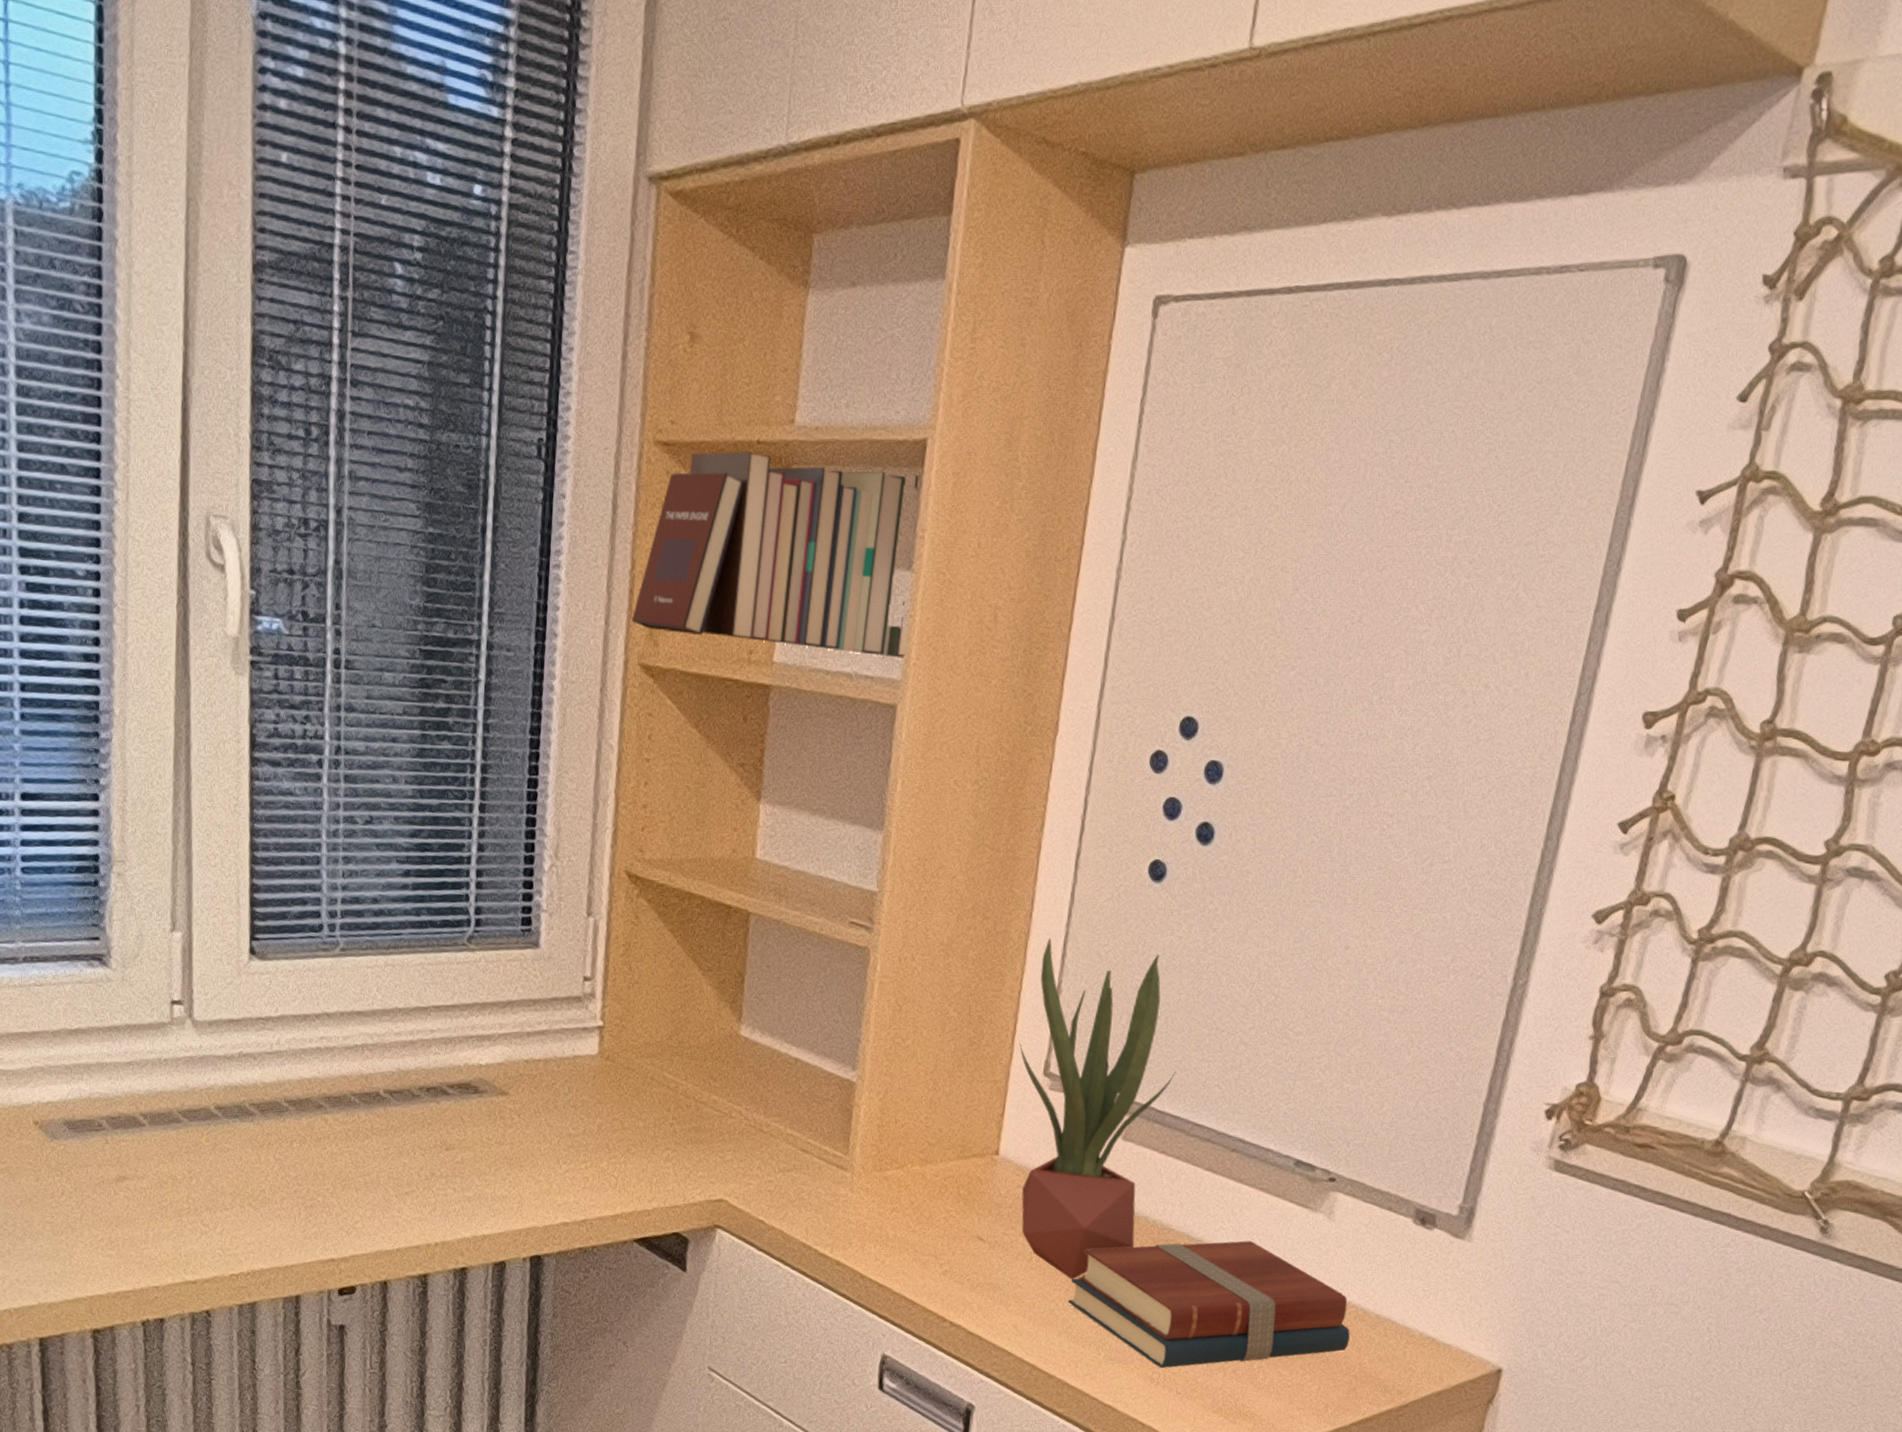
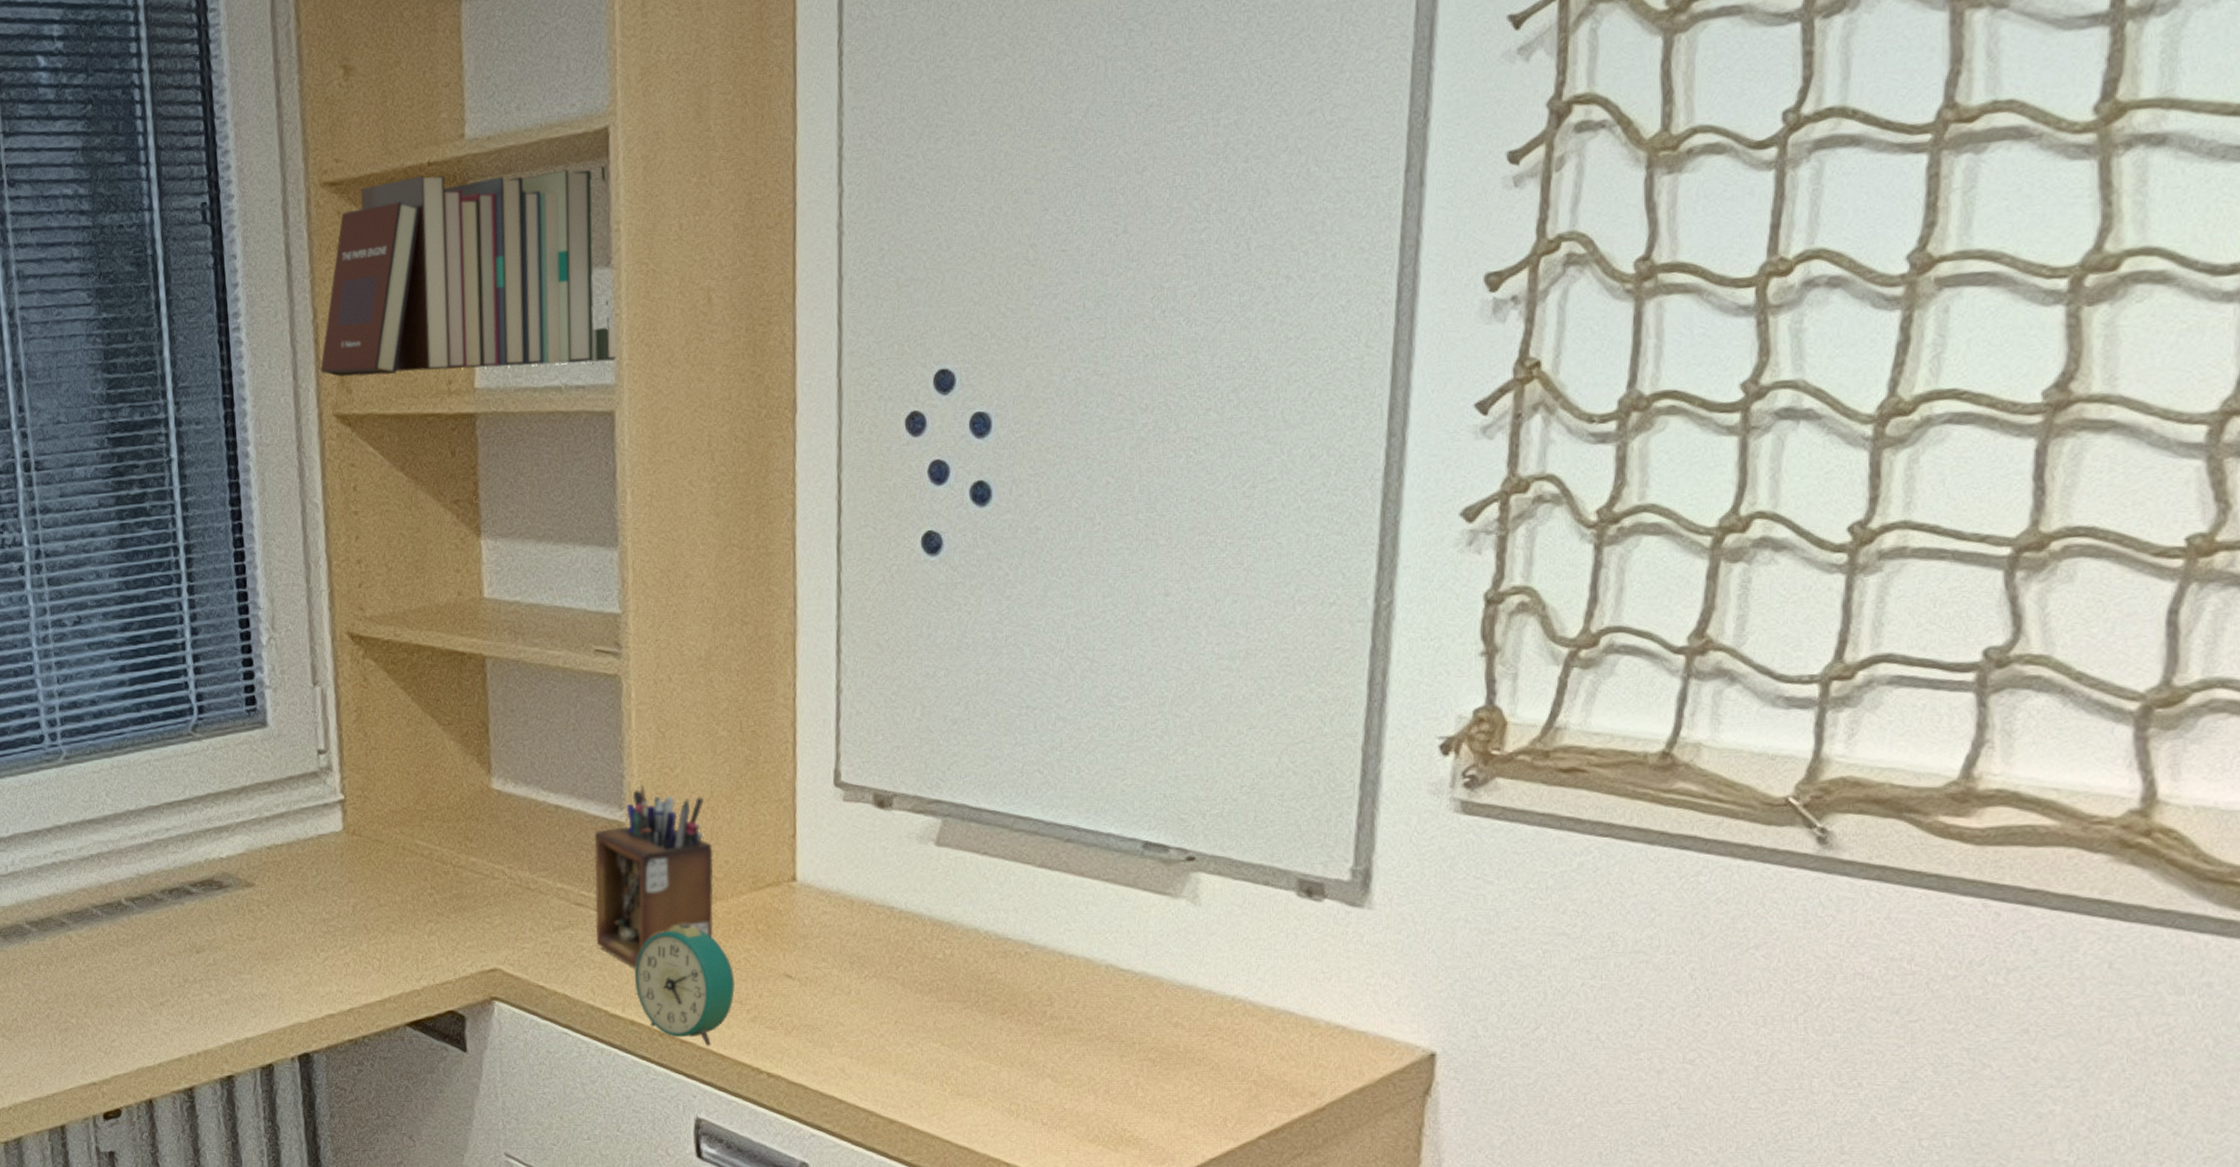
desk organizer: none [816,1050,930,1214] -> present [594,784,714,967]
alarm clock: none [844,1179,933,1292] -> present [634,923,735,1046]
potted plant: present [1019,938,1177,1280] -> none [802,634,987,1010]
books: present [1067,1240,1350,1369] -> none [899,941,1241,1098]

